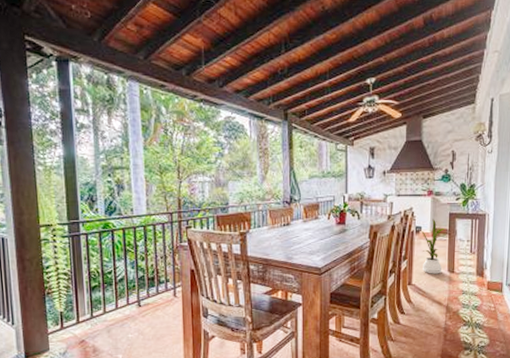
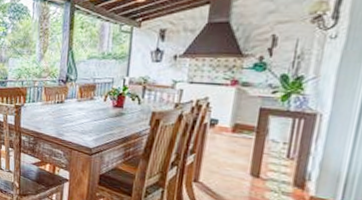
house plant: present [420,219,446,274] -> none [215,112,254,176]

